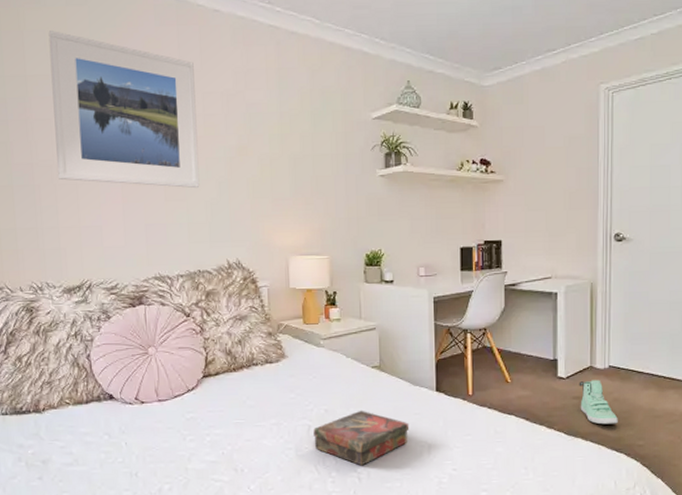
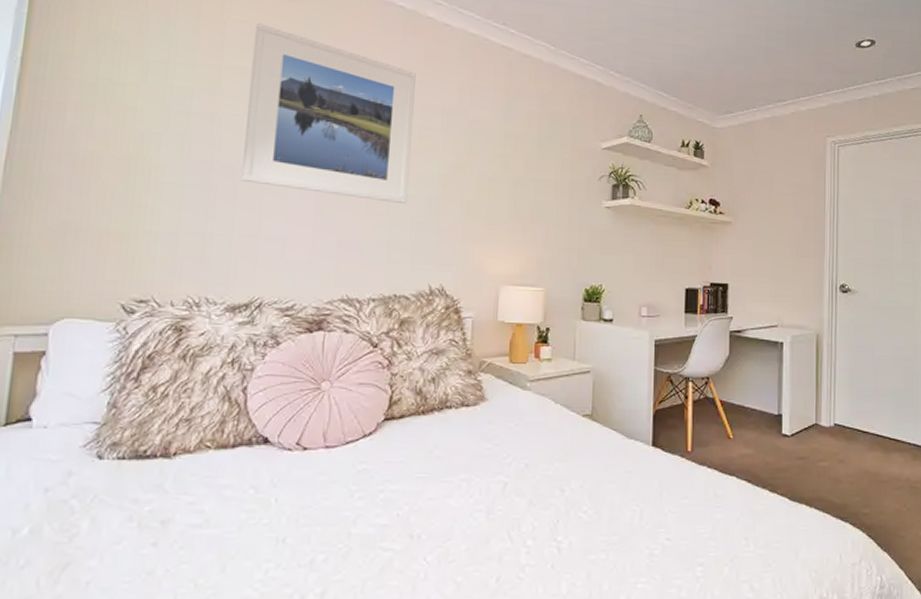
book: present [313,410,410,466] -> none [509,465,621,533]
sneaker: present [579,380,618,425] -> none [803,439,843,489]

